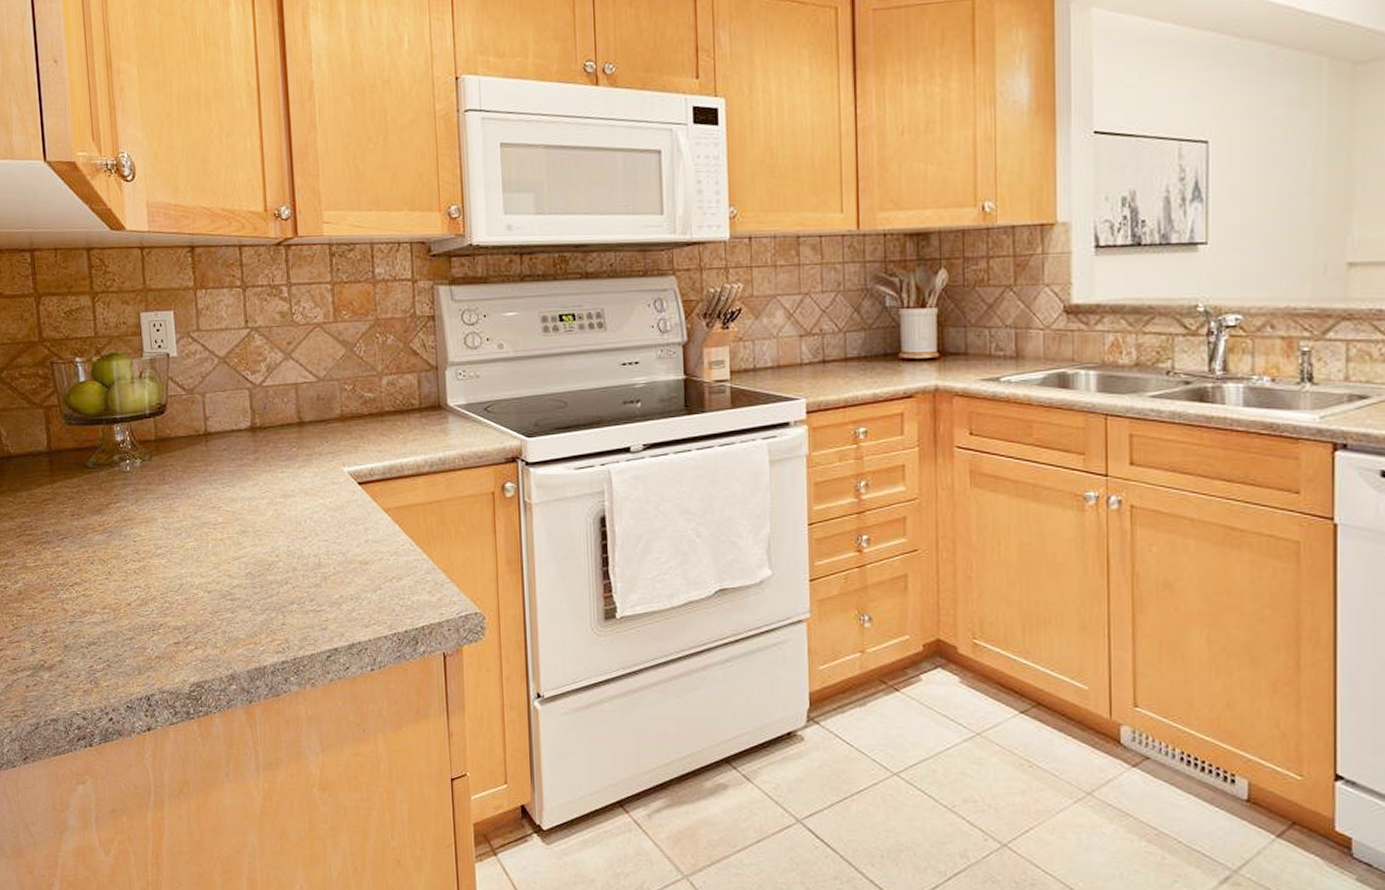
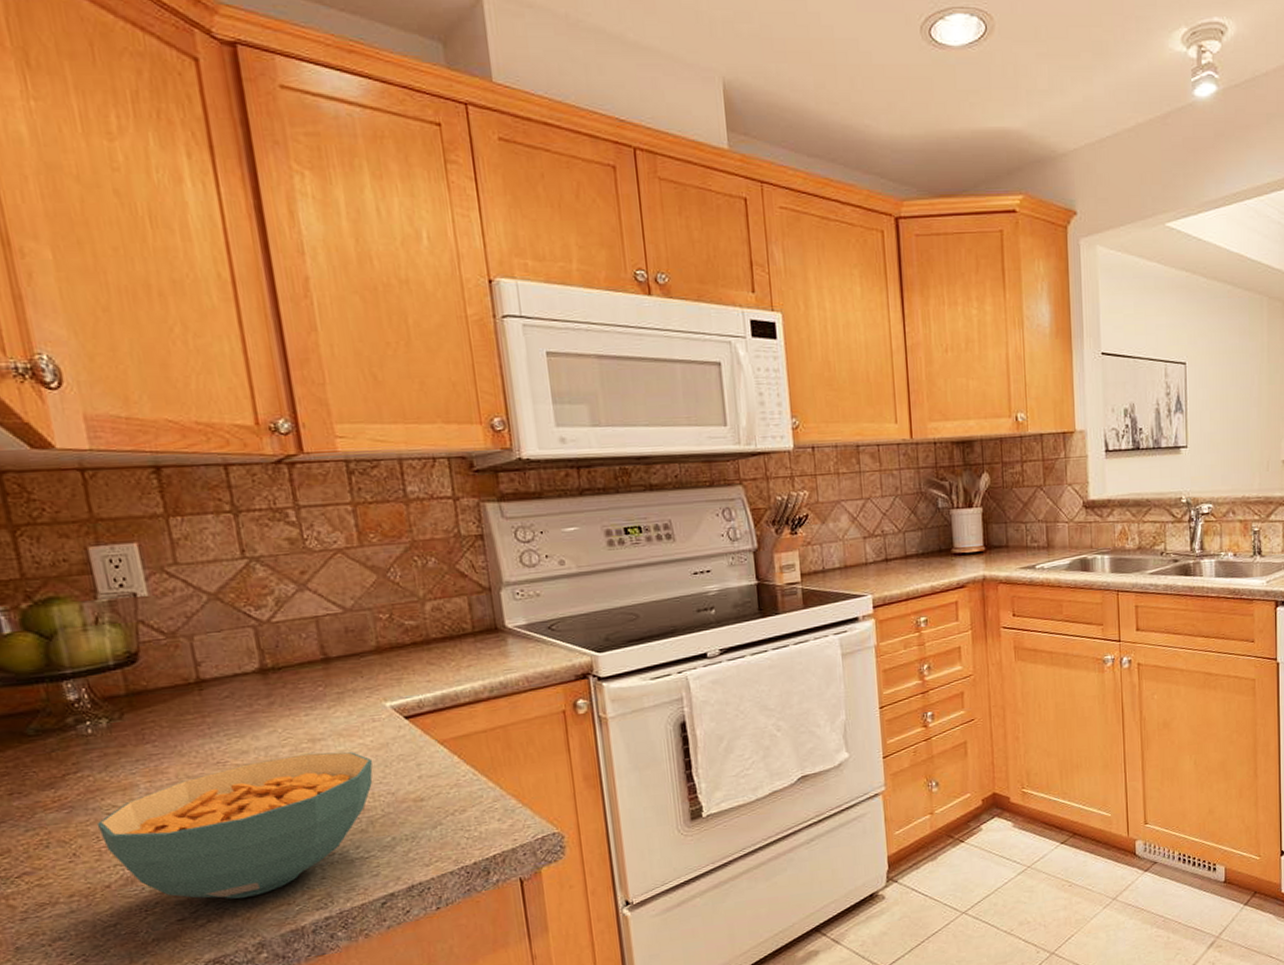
cereal bowl: none [126,507,330,633] -> present [96,752,373,899]

